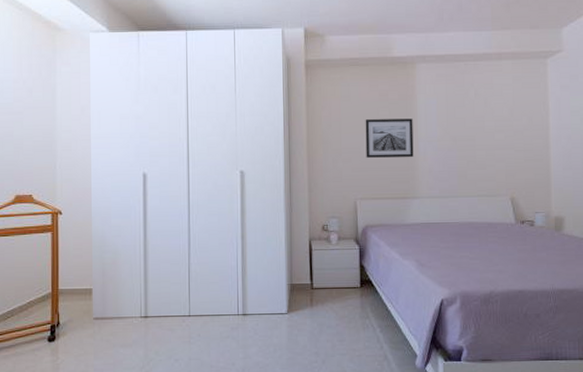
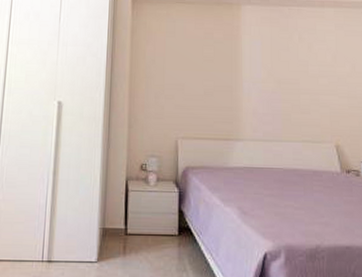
wall art: present [365,118,414,158] -> none [189,56,238,98]

